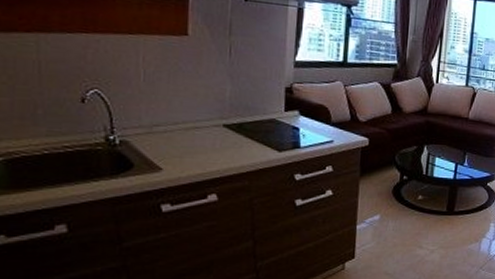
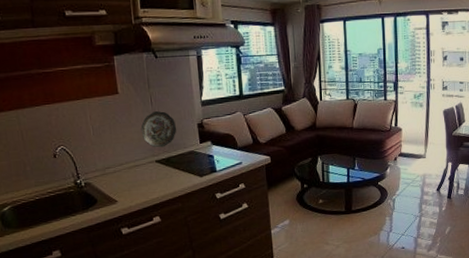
decorative plate: none [210,64,258,110] -> present [141,111,177,148]

